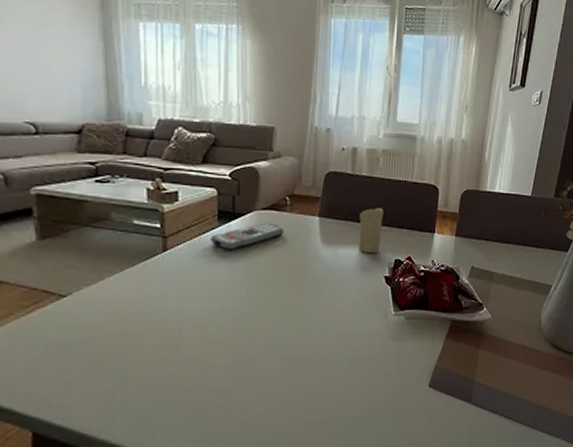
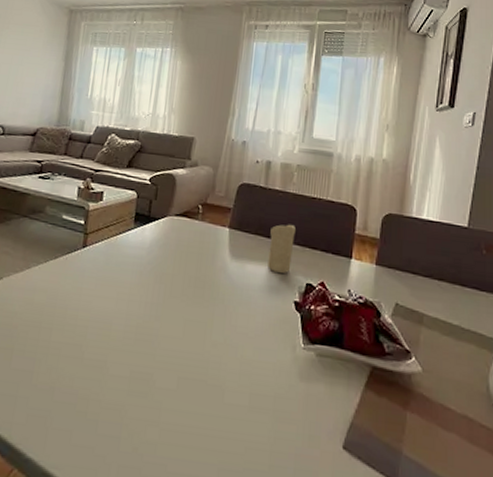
remote control: present [211,223,285,250] -> none [125,229,195,254]

